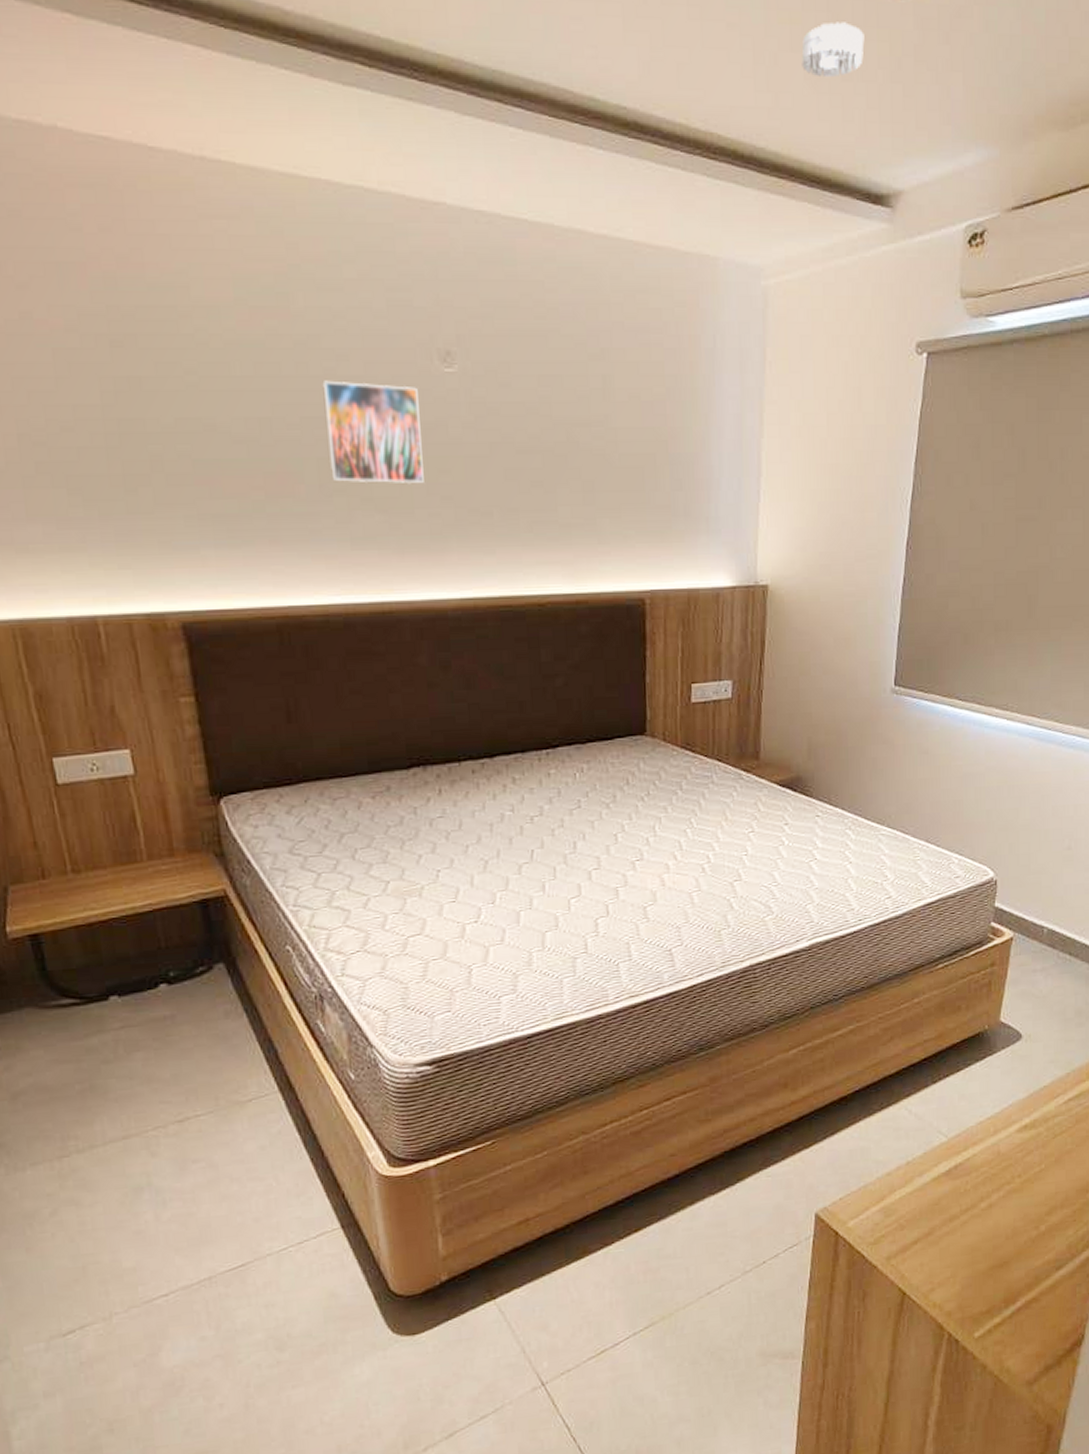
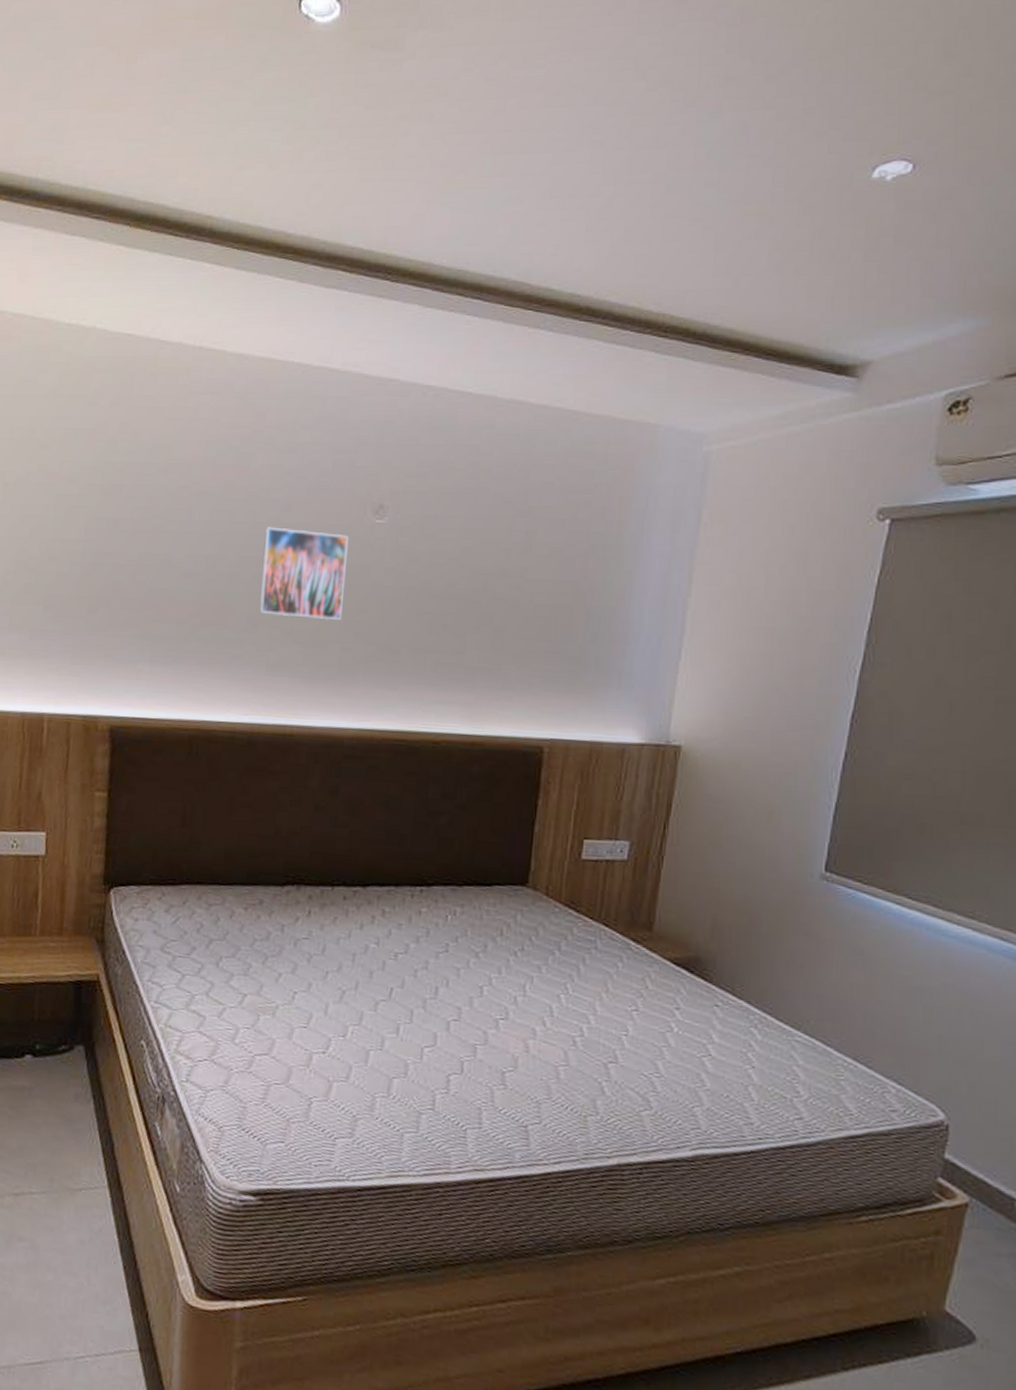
smoke detector: present [801,22,865,78] -> none [766,210,838,261]

